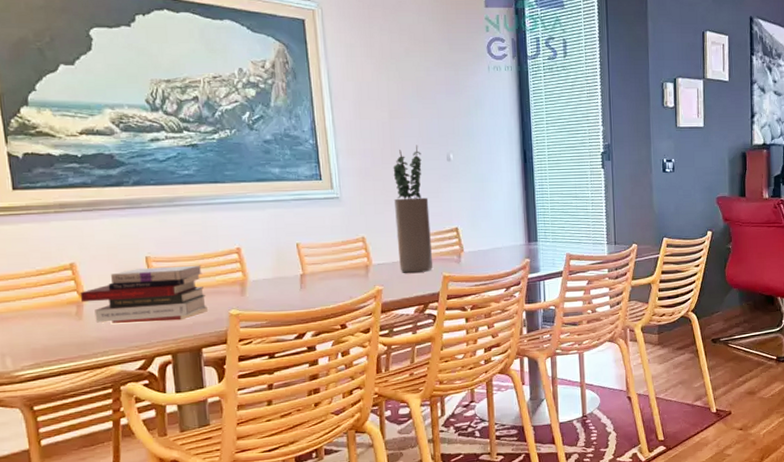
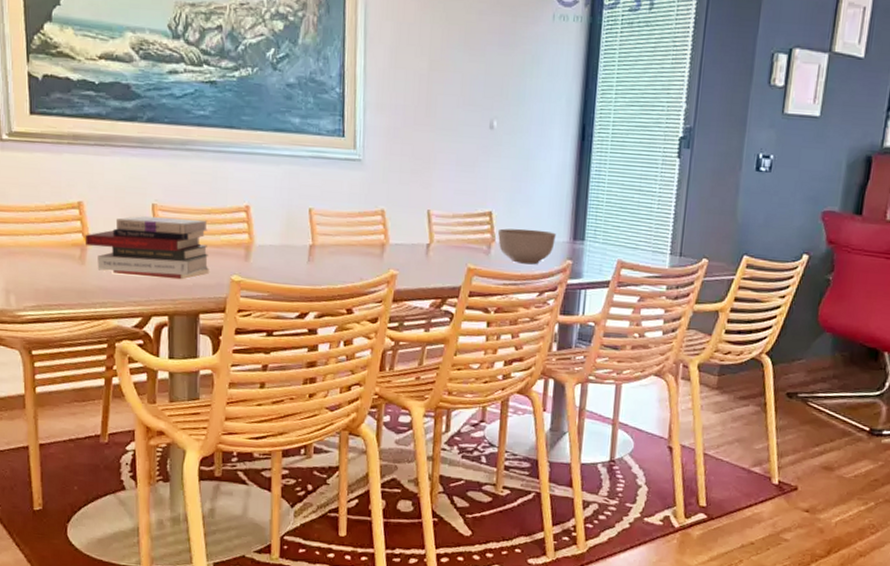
vase: present [393,145,434,273] -> none [419,105,462,261]
bowl: none [464,237,514,267] -> present [497,228,556,265]

